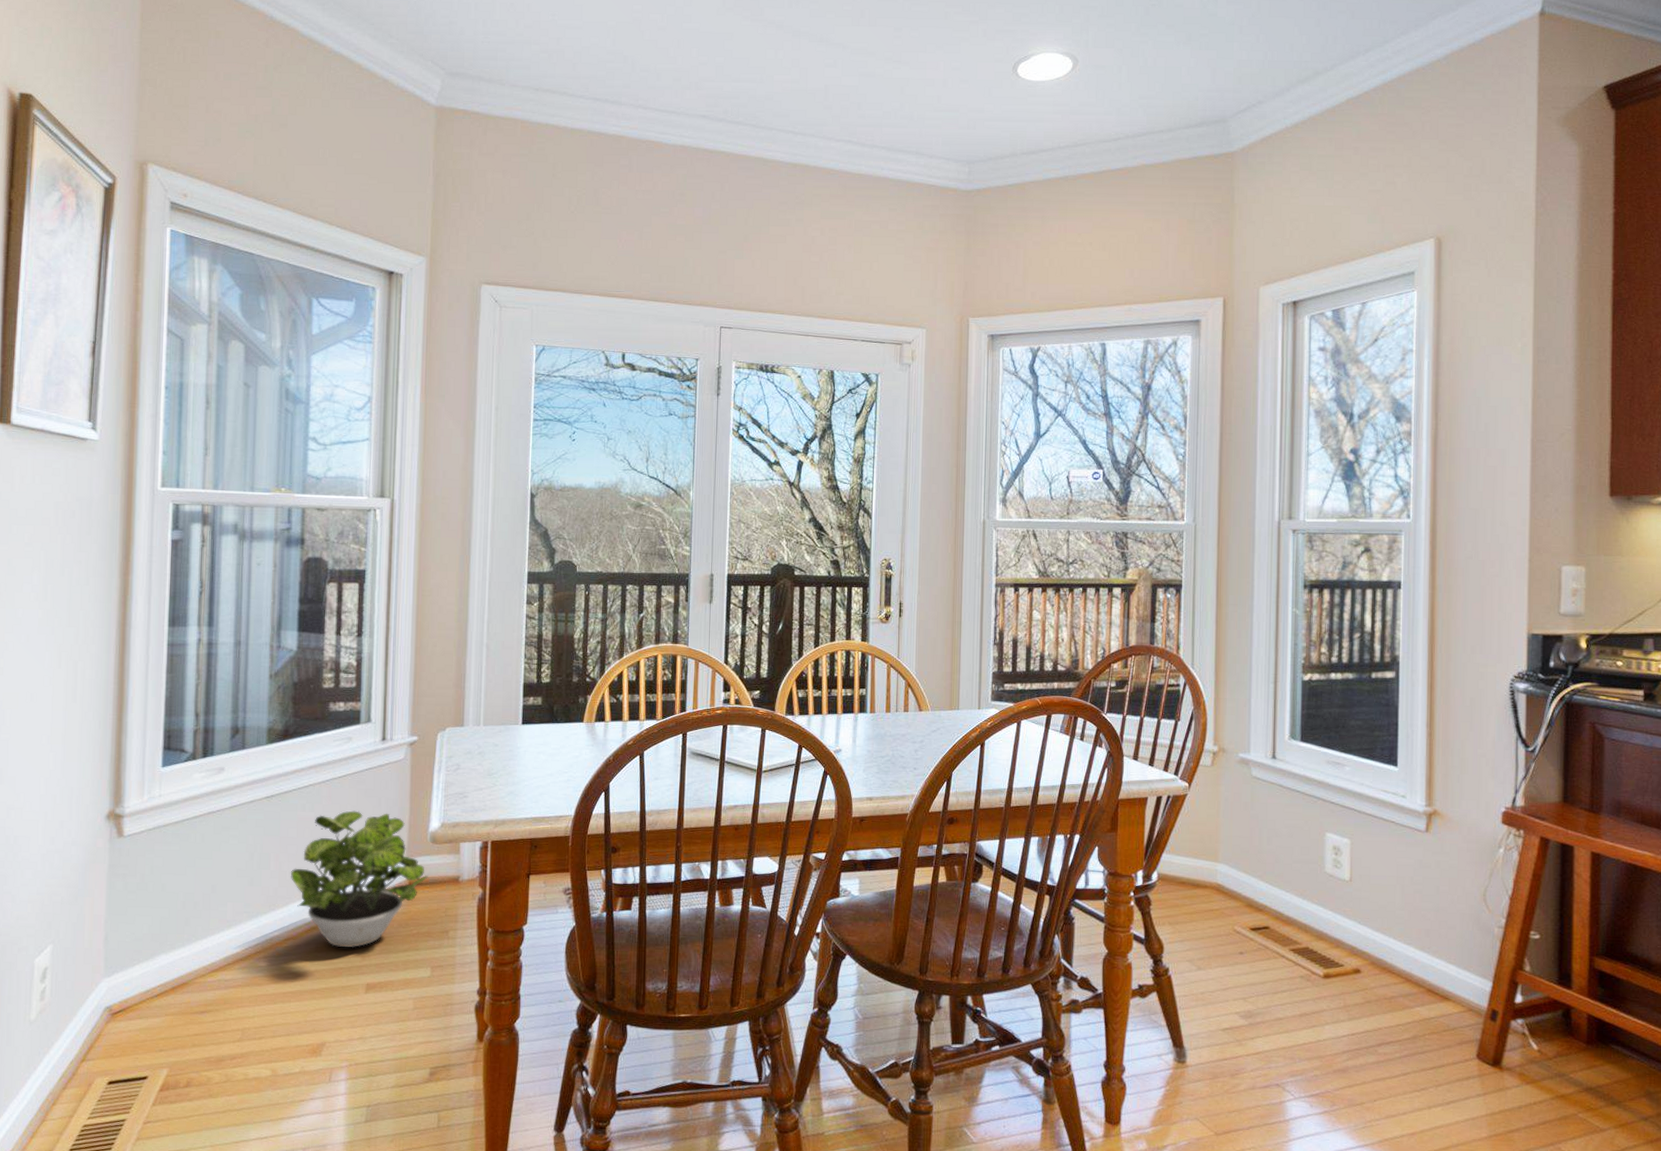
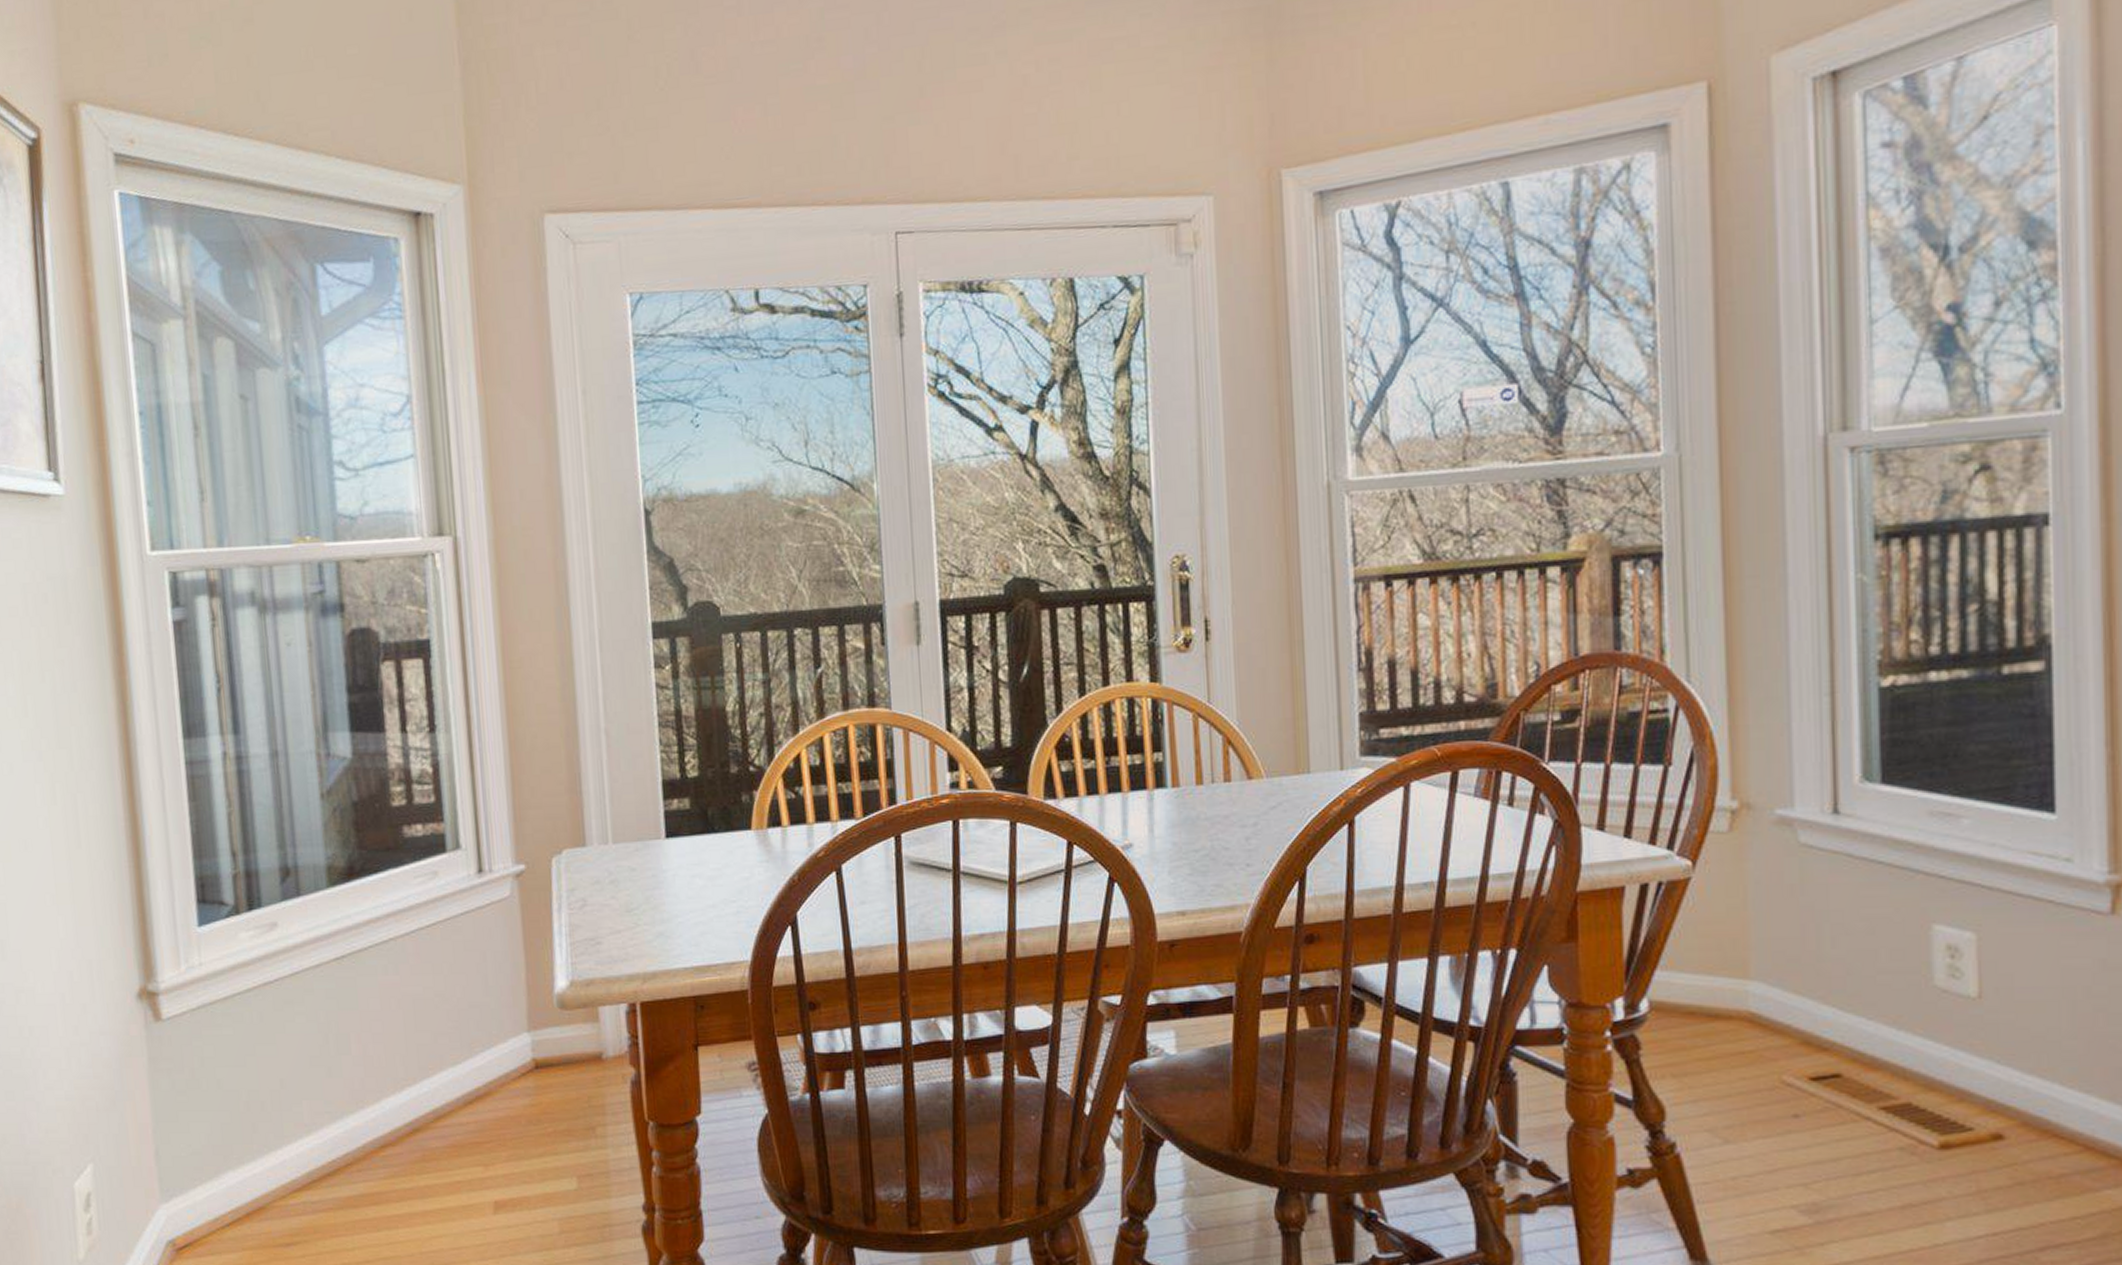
potted plant: present [291,810,428,947] -> none [379,970,560,1154]

